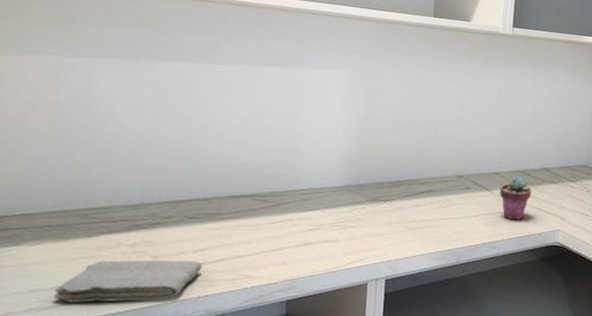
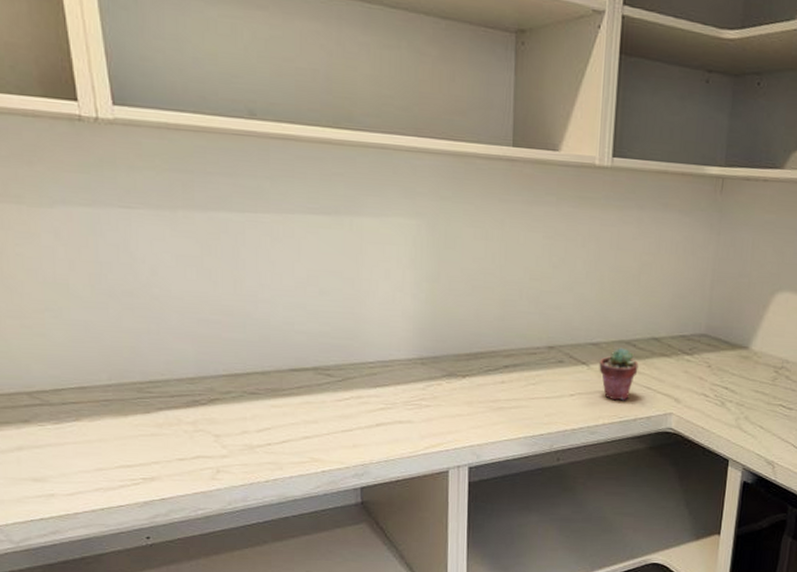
washcloth: present [53,260,202,303] -> none [120,438,268,483]

